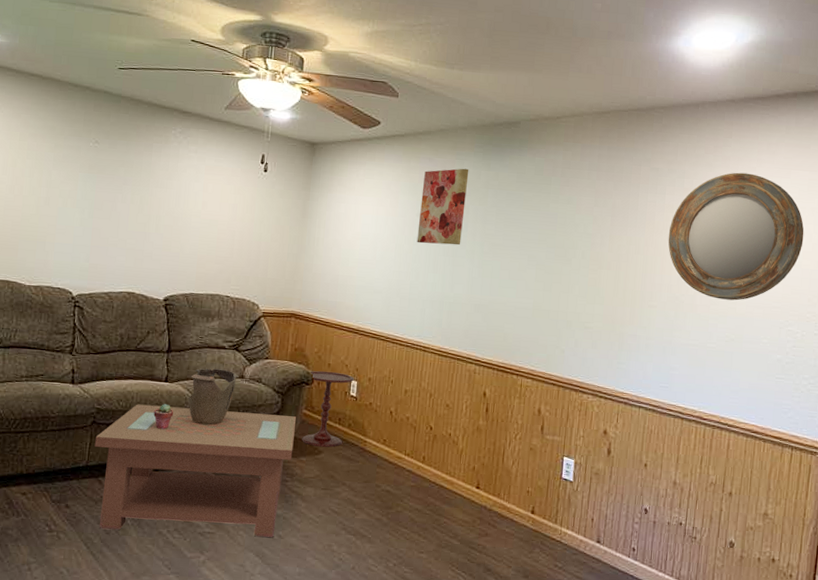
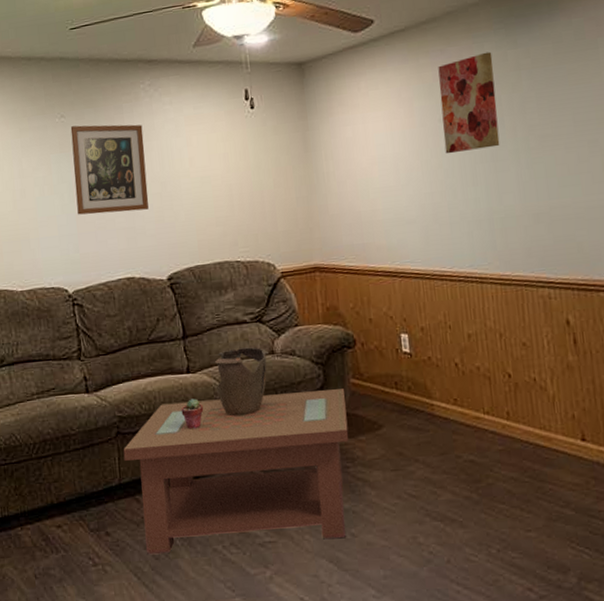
wall art: none [94,152,167,237] -> present [70,124,149,215]
side table: present [302,371,354,448] -> none [350,327,405,421]

